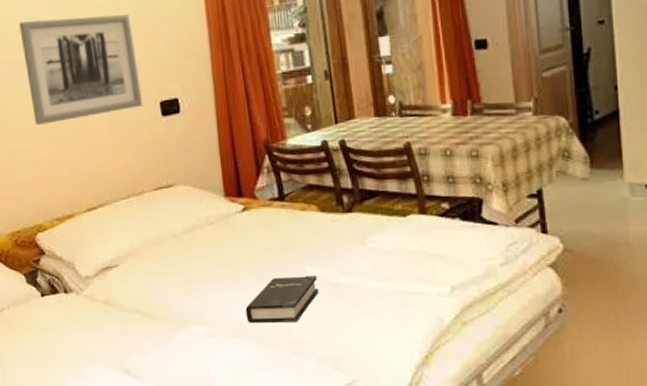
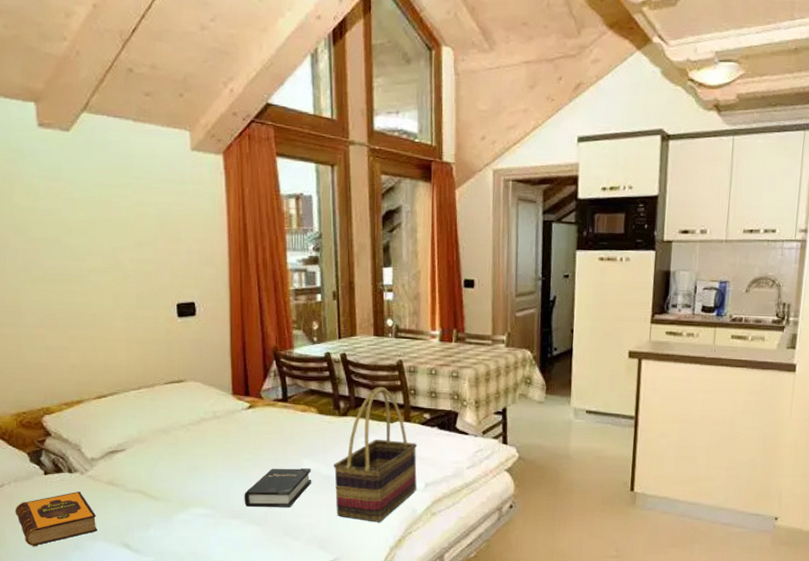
hardback book: none [15,313,97,374] -> present [15,492,98,546]
wall art: present [19,14,143,126] -> none [37,213,160,314]
woven basket: none [341,175,441,336] -> present [333,387,418,522]

